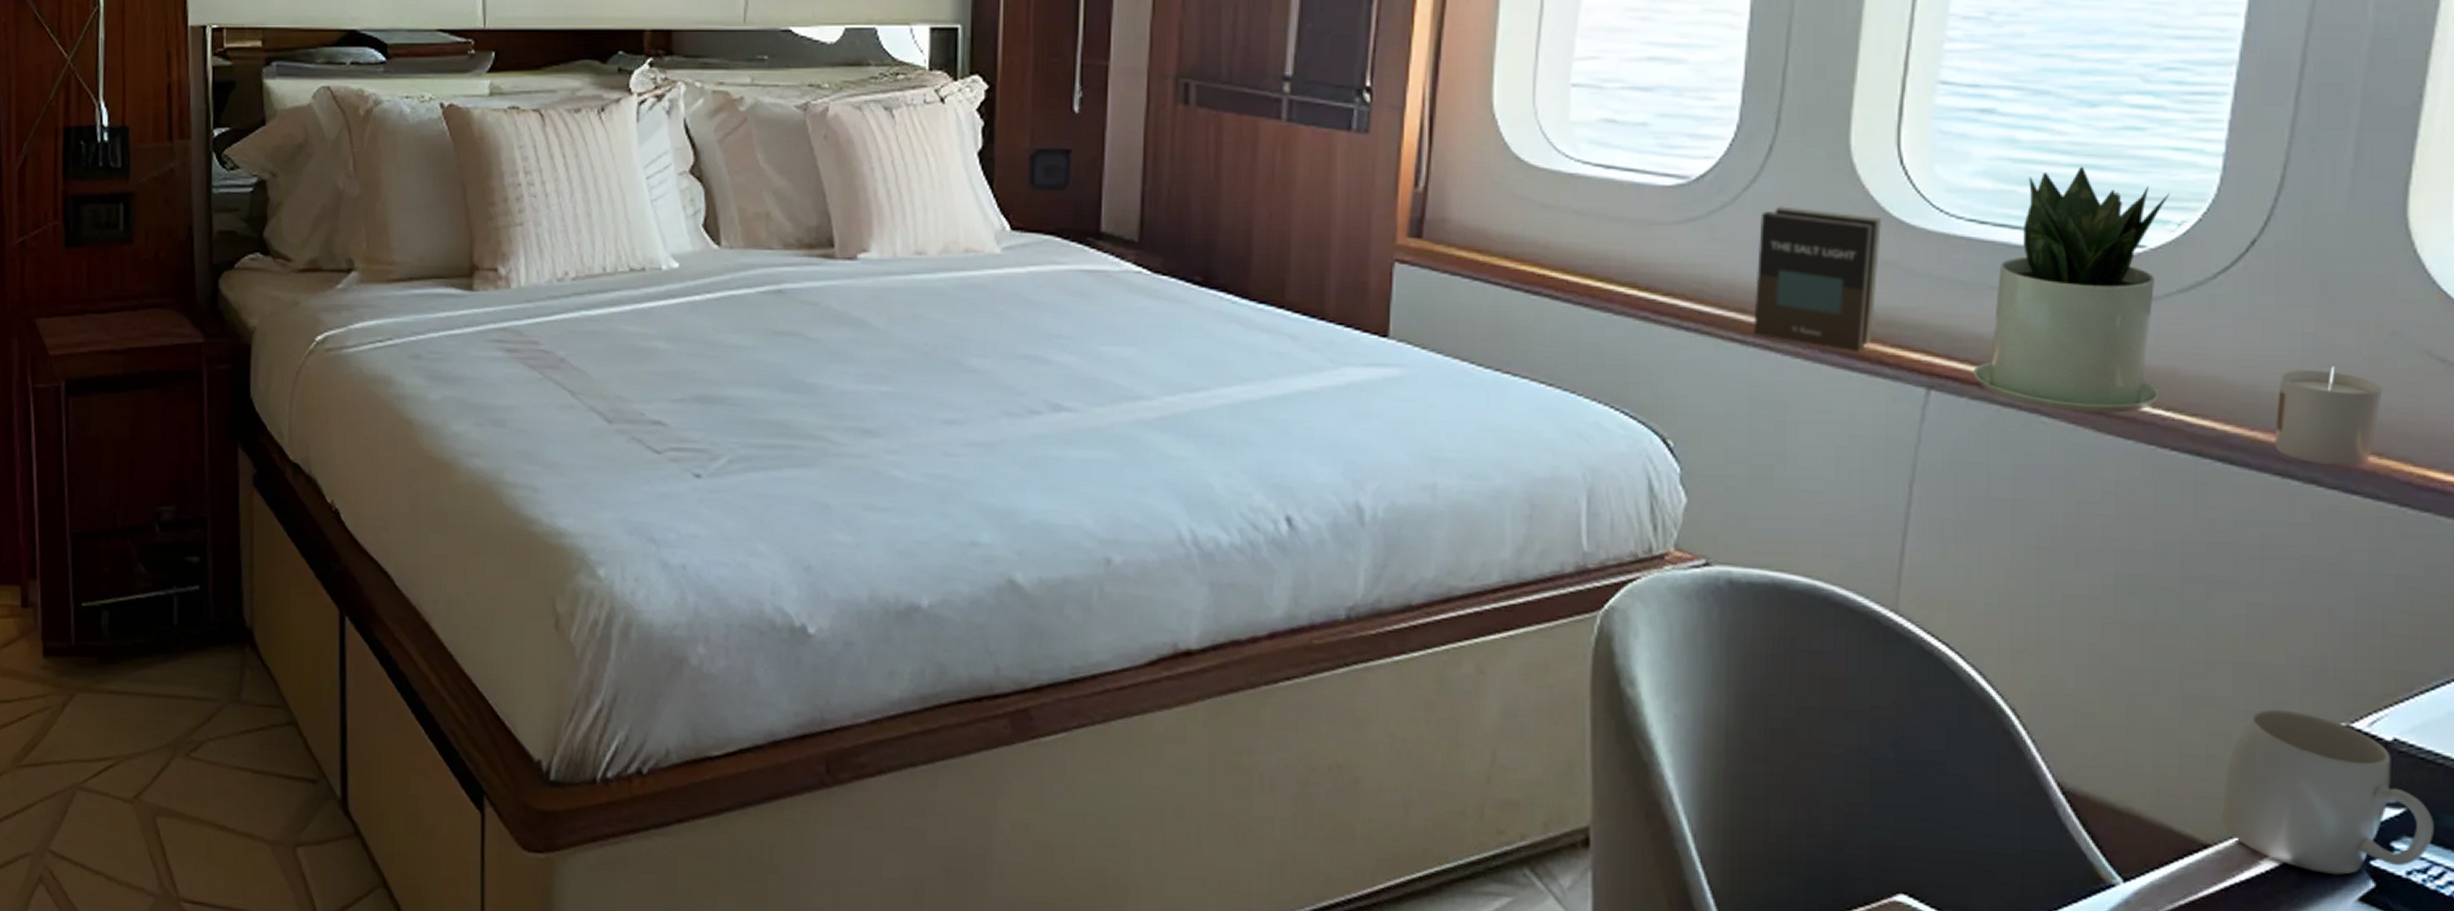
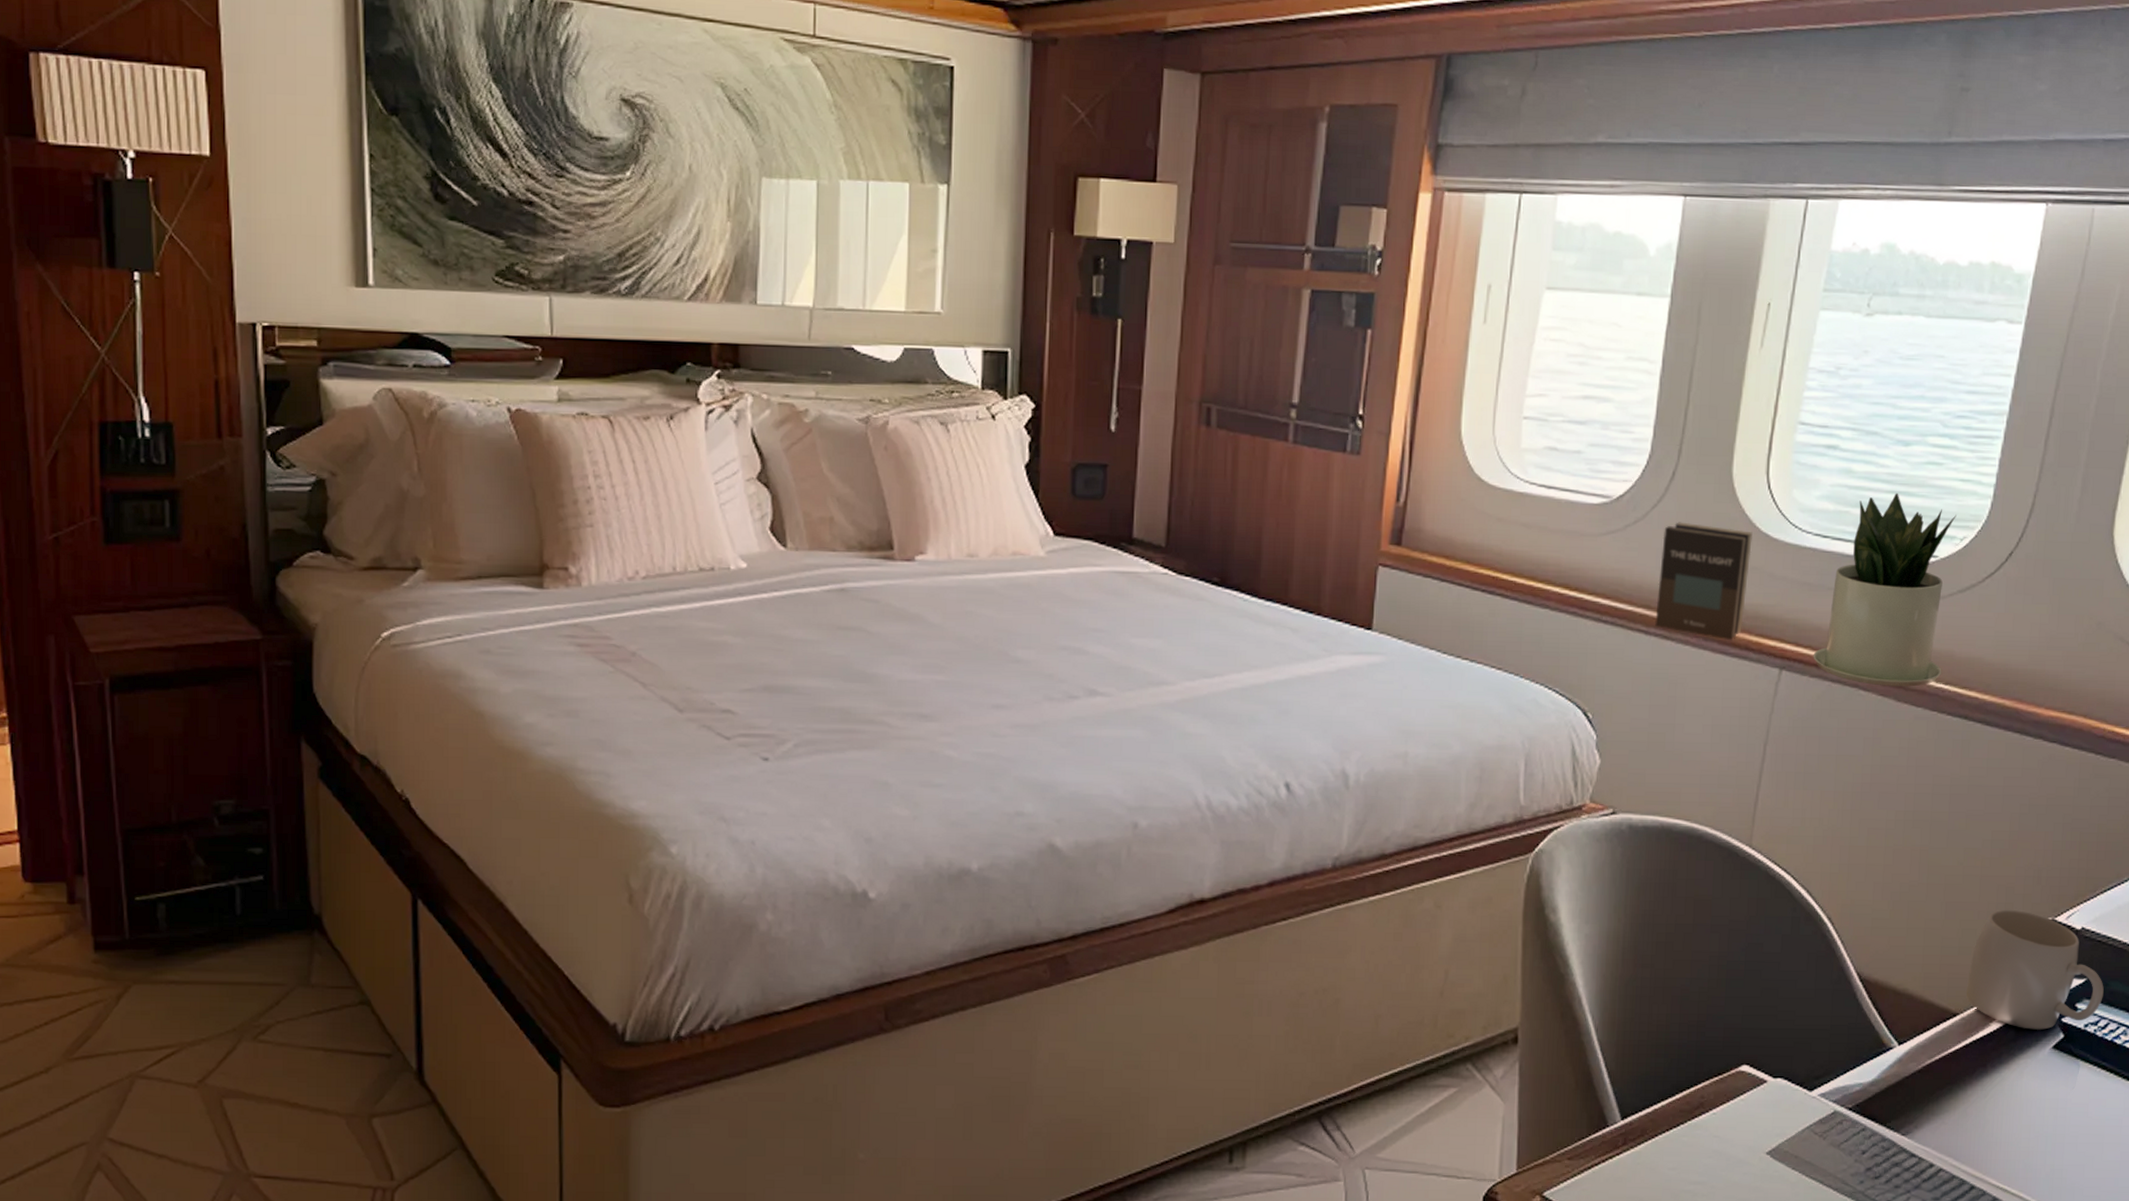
candle: present [2274,367,2383,467] -> none [2016,650,2090,726]

